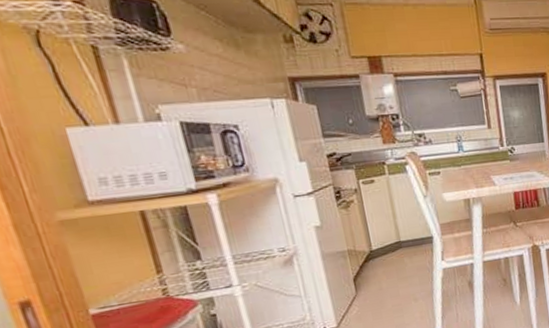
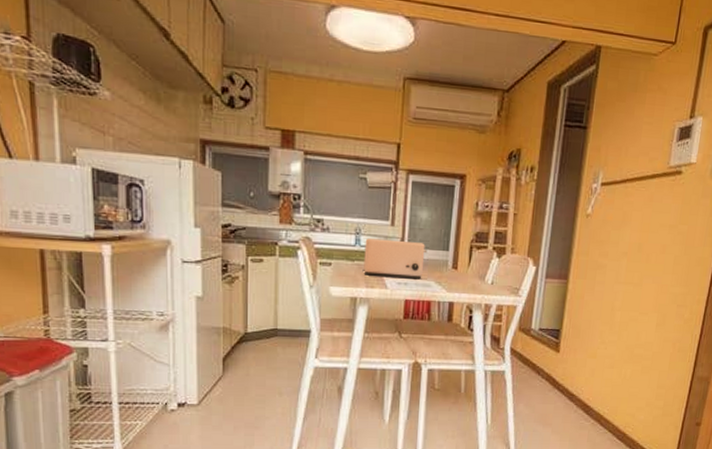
toaster: none [467,139,526,177] -> present [362,238,428,280]

